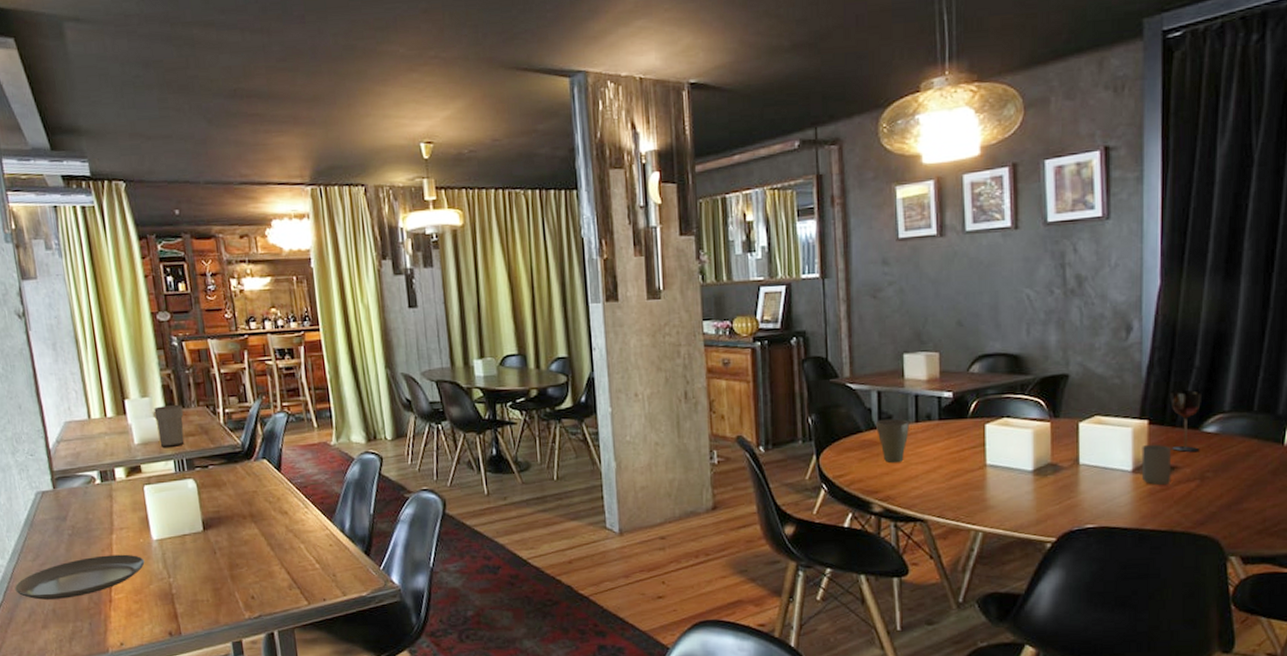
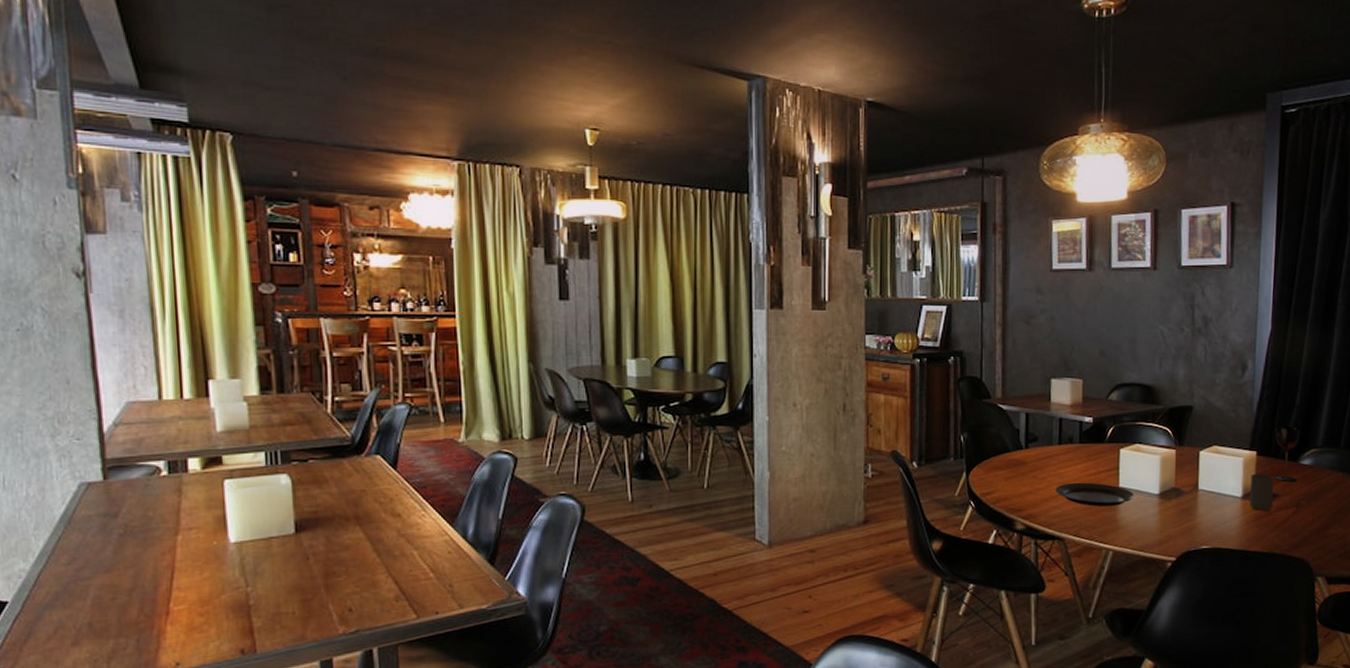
plate: present [14,554,145,600] -> none [38,558,217,612]
cup: present [154,404,185,447] -> none [245,388,282,437]
cup: present [876,418,909,463] -> none [1023,440,1053,482]
plate: none [914,460,1005,486] -> present [1055,482,1135,506]

